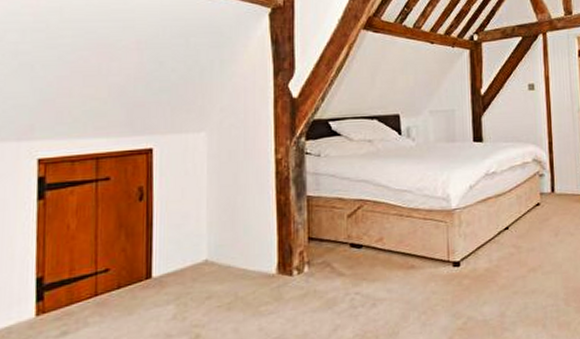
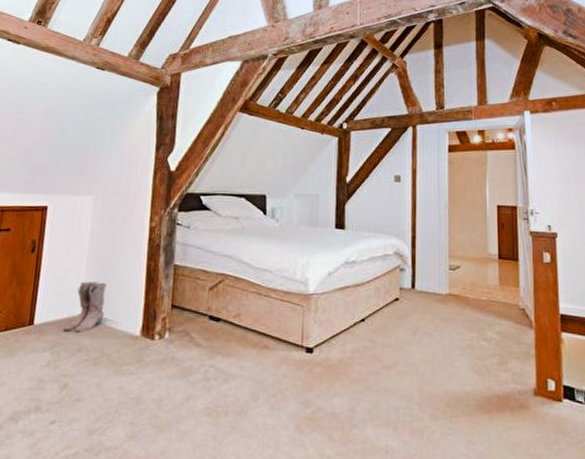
boots: none [186,223,234,280] -> present [62,281,106,332]

